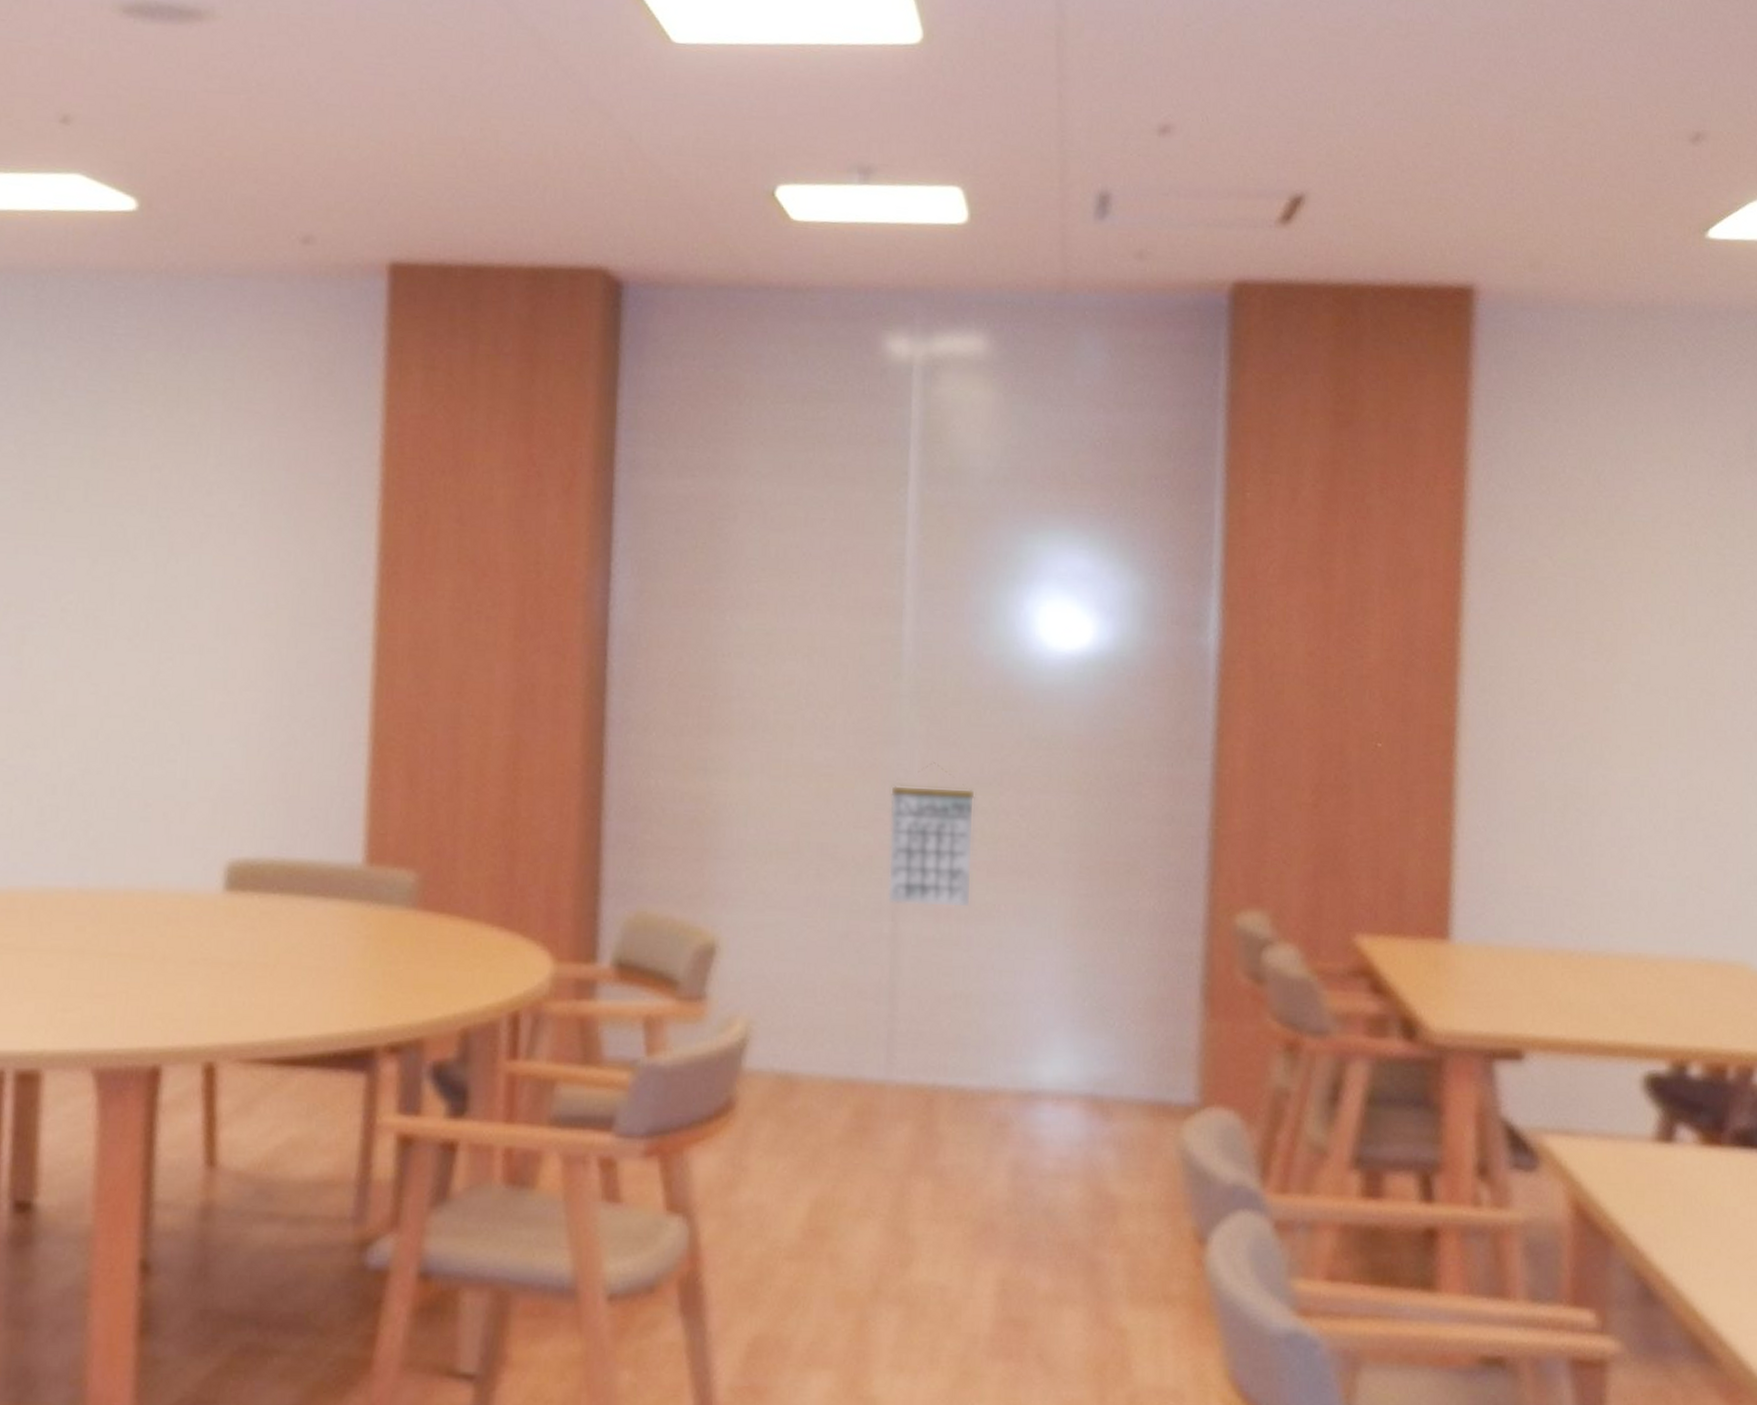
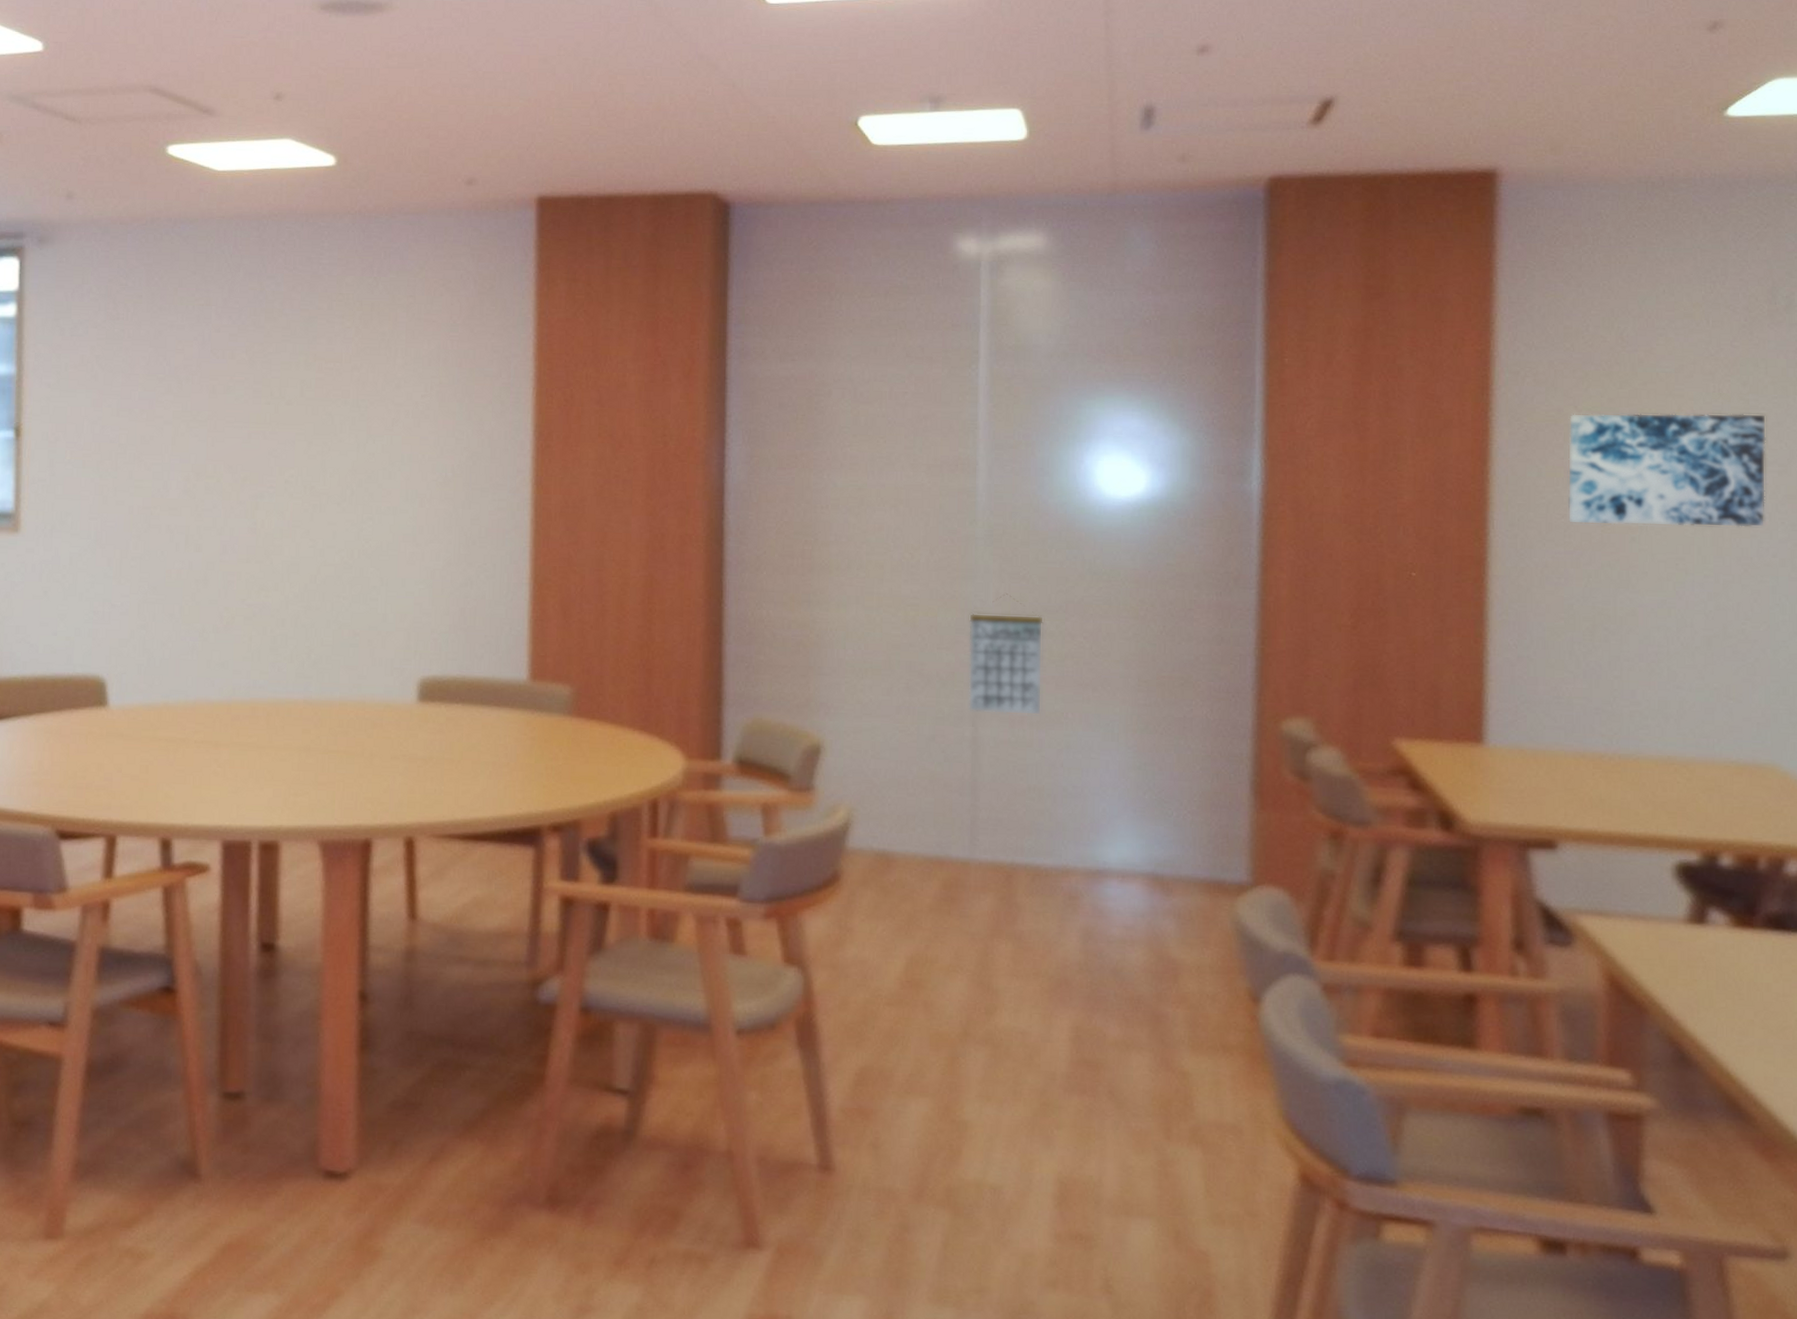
wall art: none [1540,564,1742,698] -> present [1567,413,1766,528]

